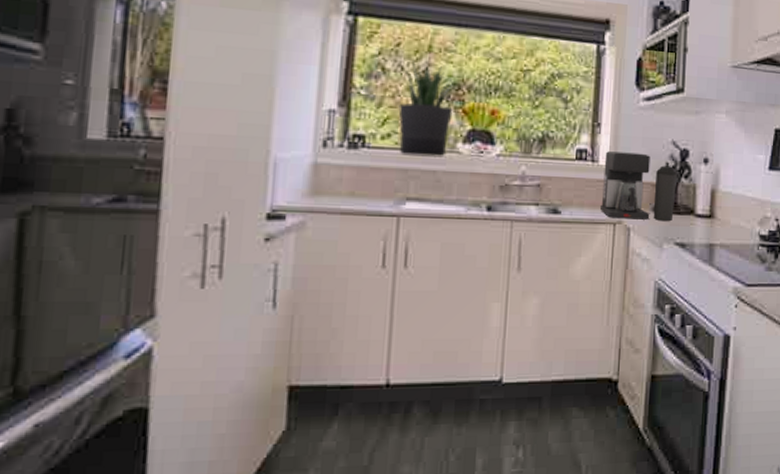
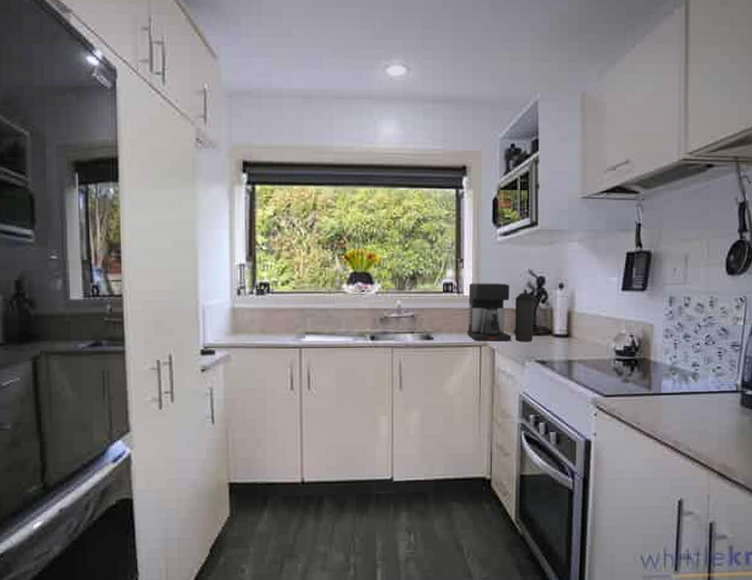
planter: present [398,61,453,158] -> none [293,218,337,298]

